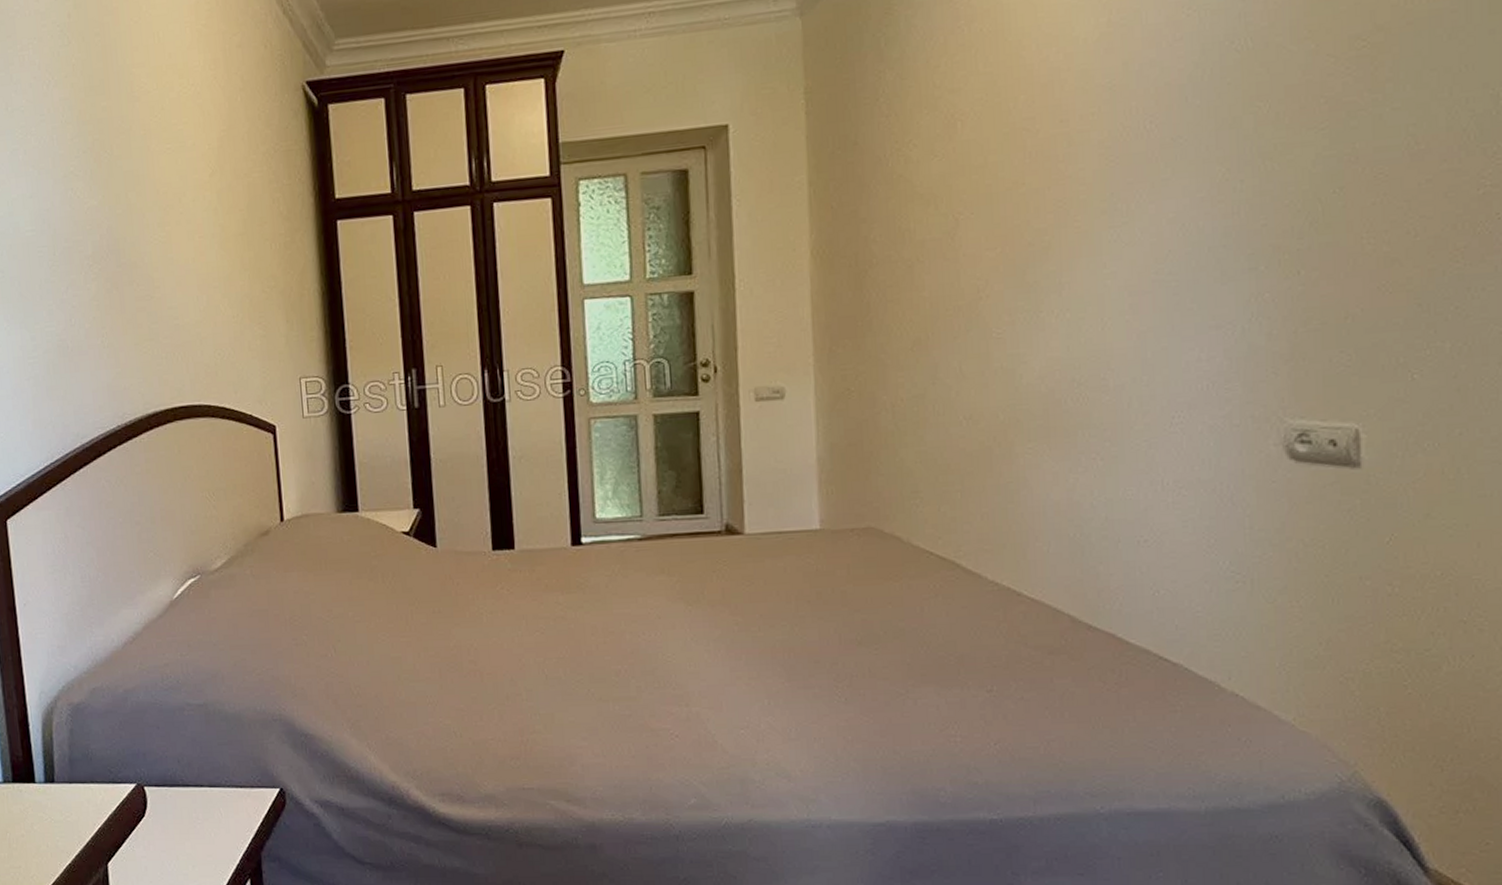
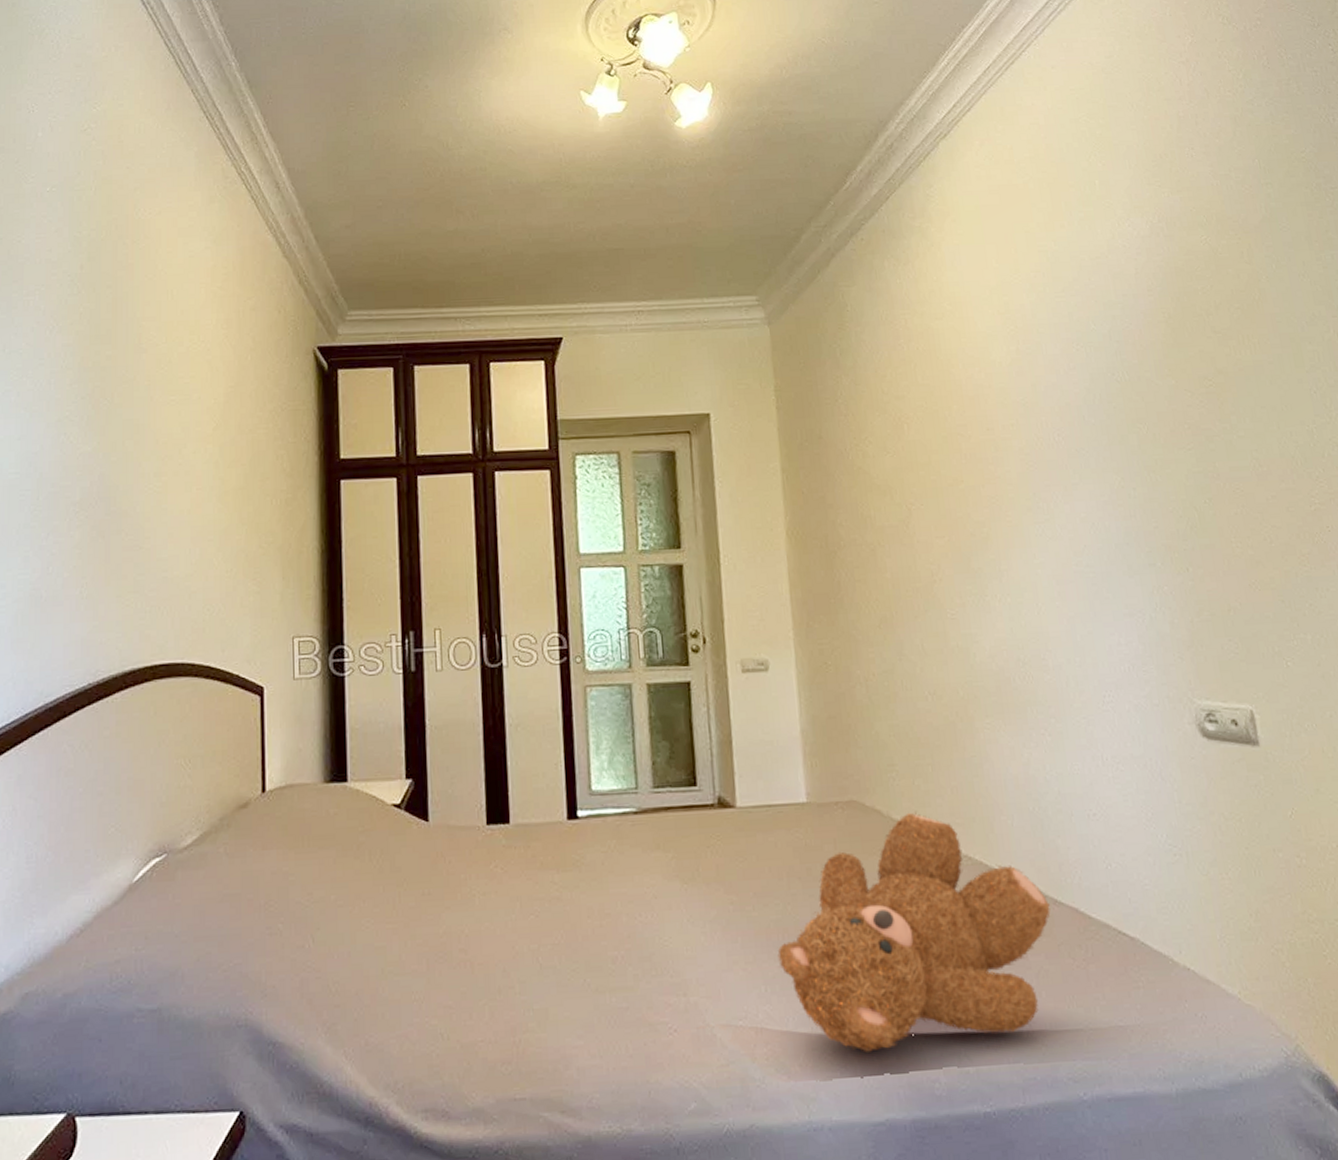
teddy bear: none [782,538,1084,761] -> present [777,812,1051,1052]

